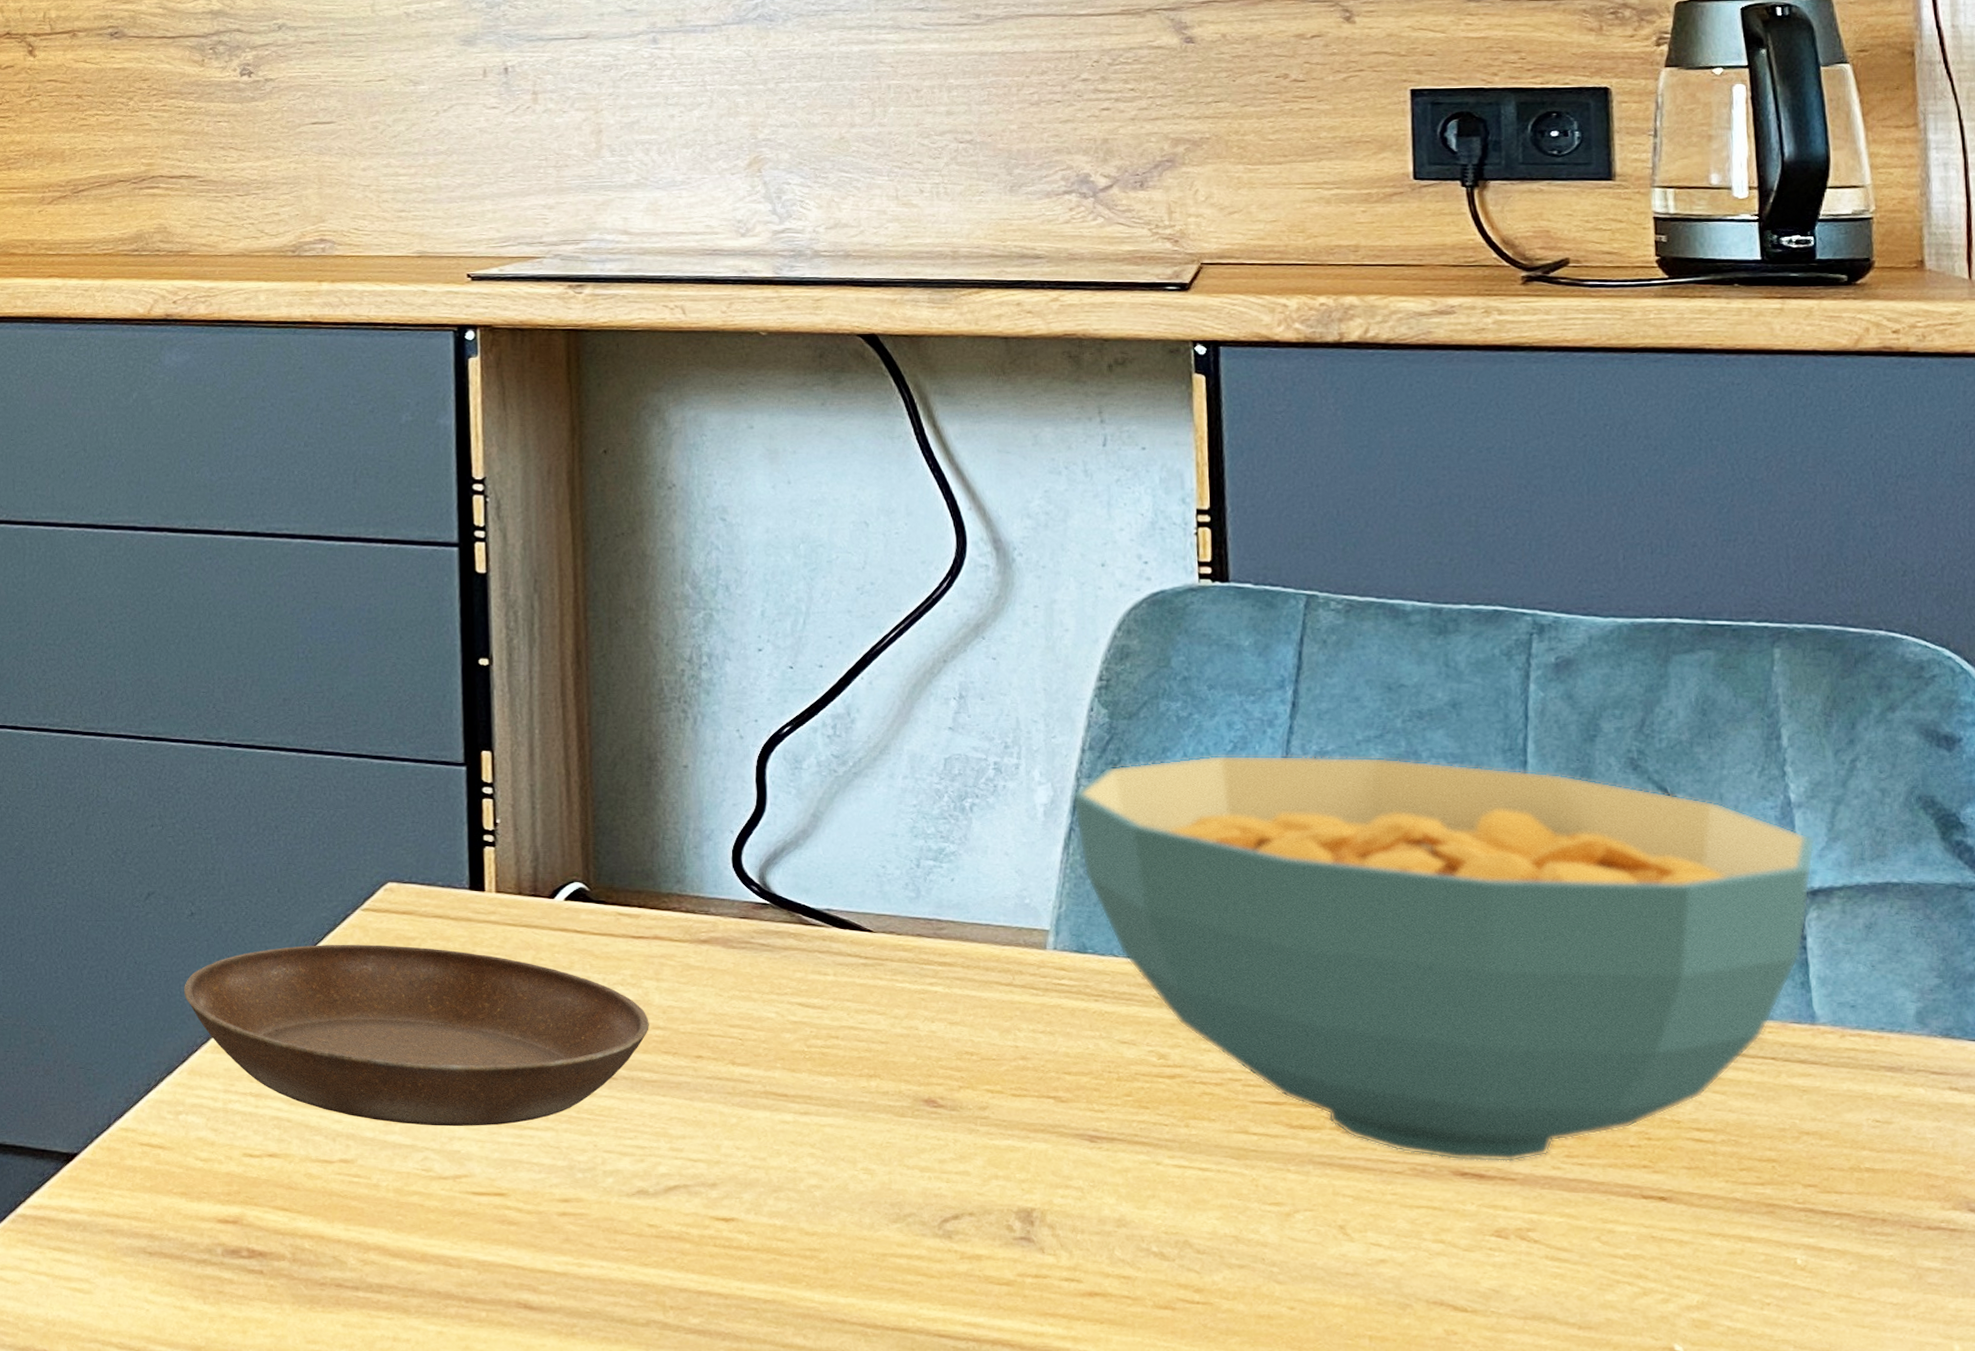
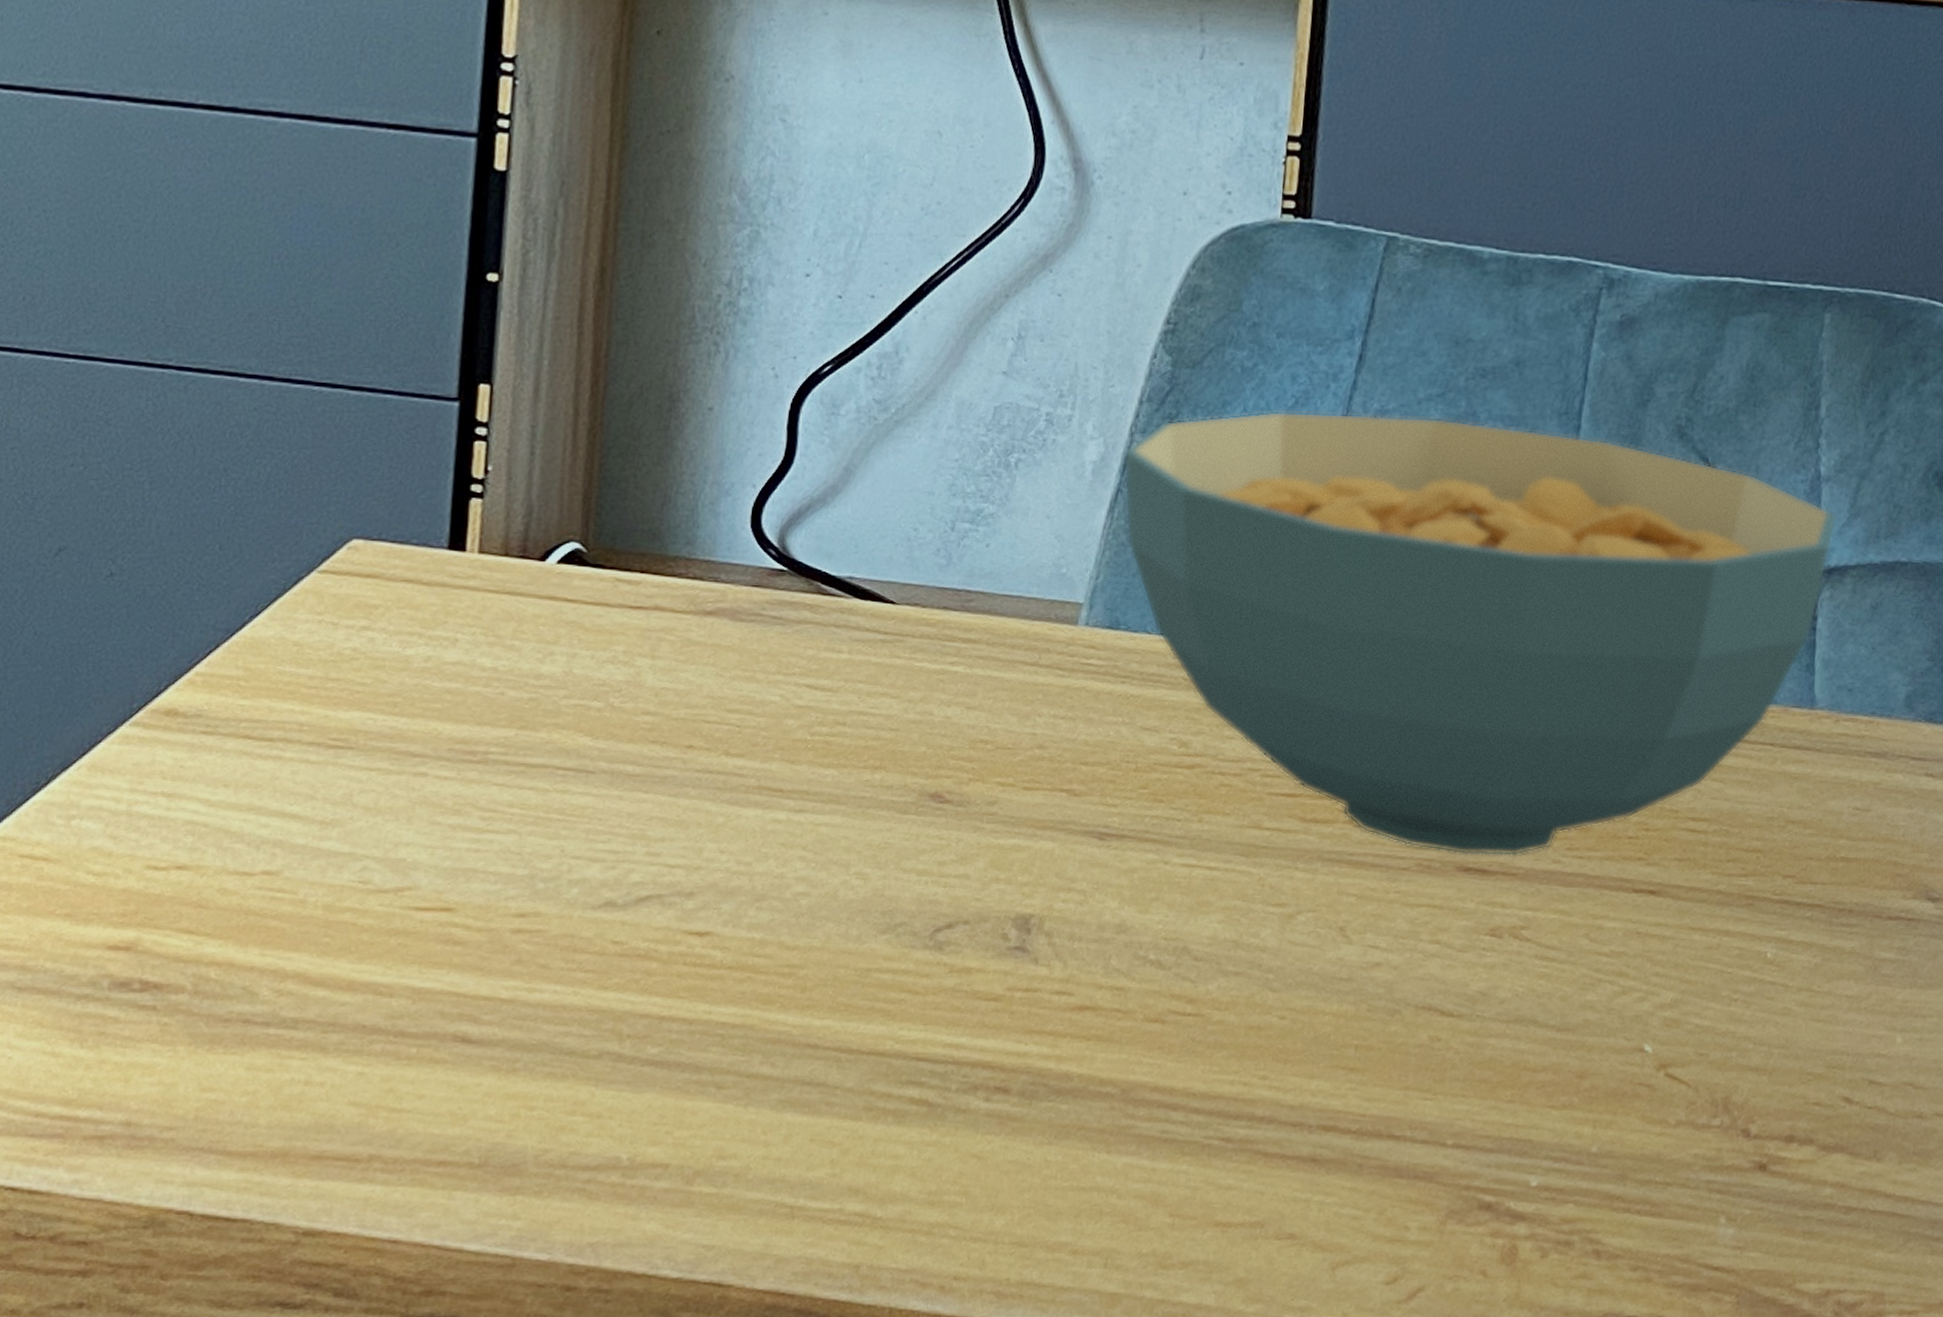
saucer: present [184,944,649,1127] -> none [92,612,638,831]

